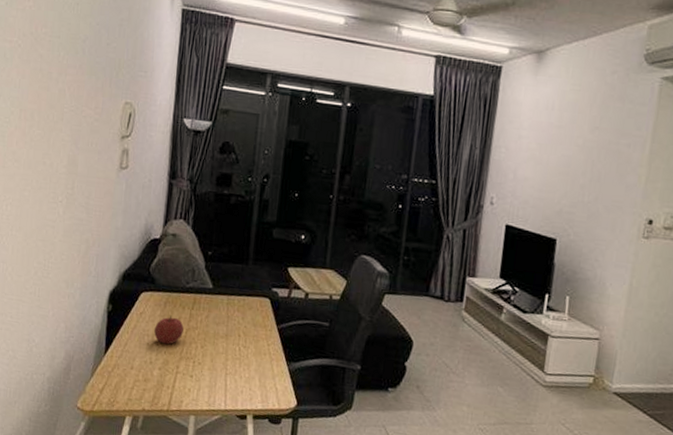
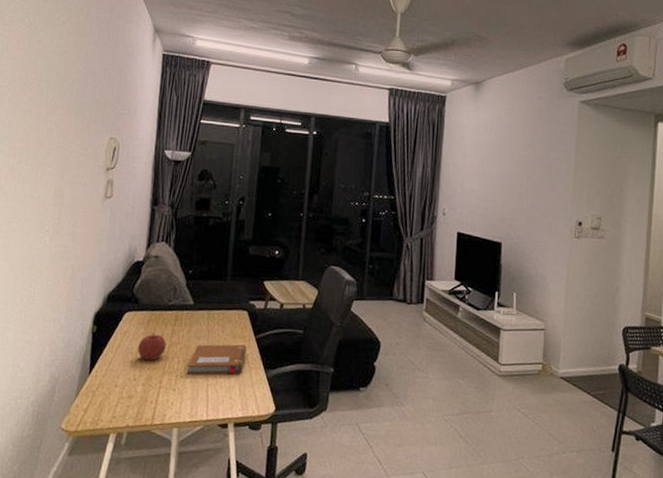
notebook: none [204,331,268,365] -> present [186,344,247,375]

